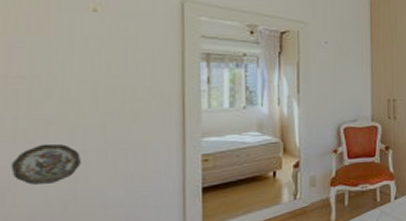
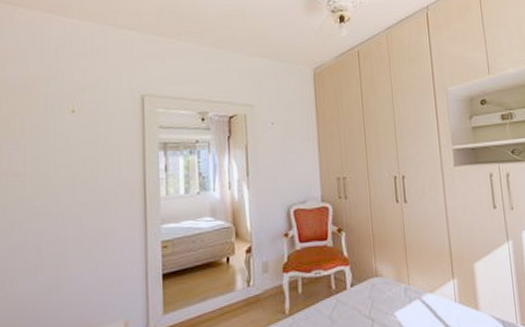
decorative plate: present [10,143,81,185] -> none [9,233,62,272]

